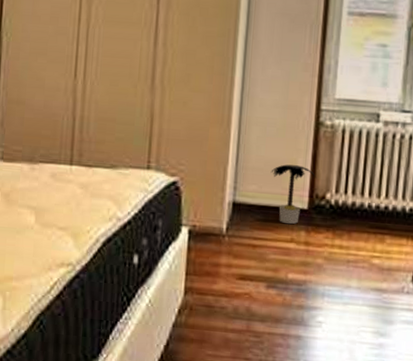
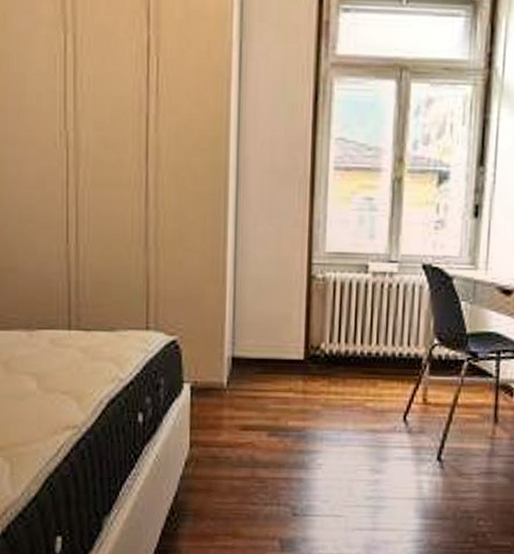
potted plant: present [271,164,316,224] -> none [267,318,310,374]

